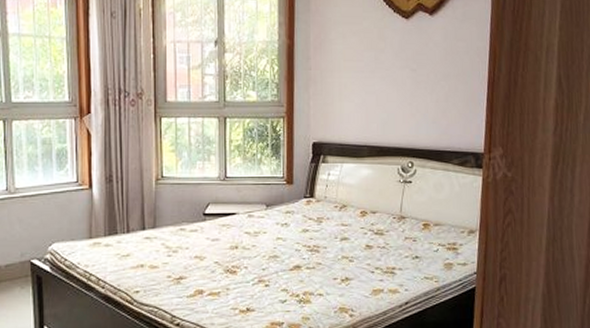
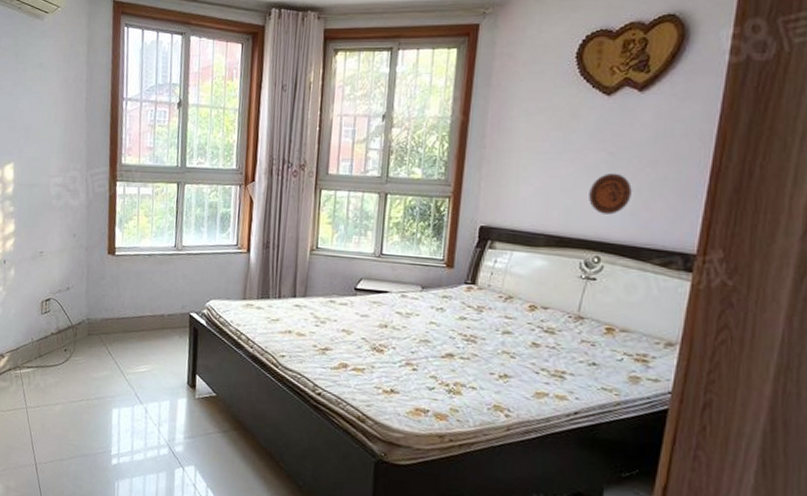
decorative plate: none [399,87,432,124] -> present [589,173,632,215]

